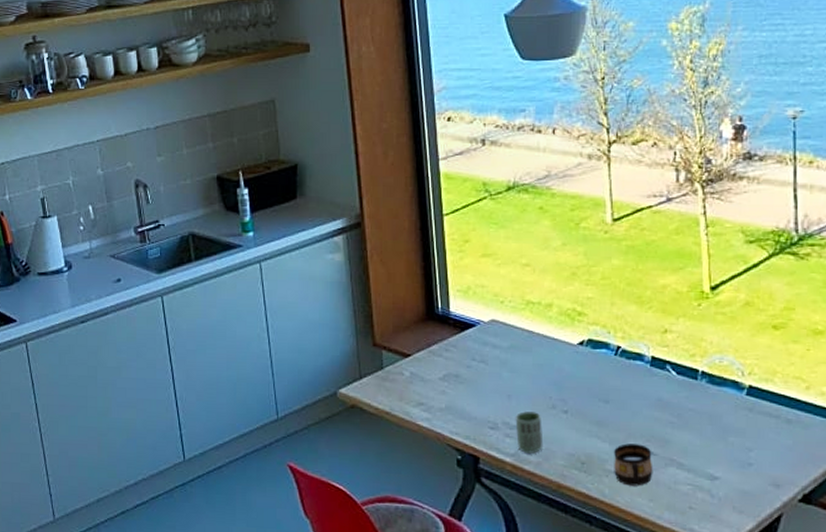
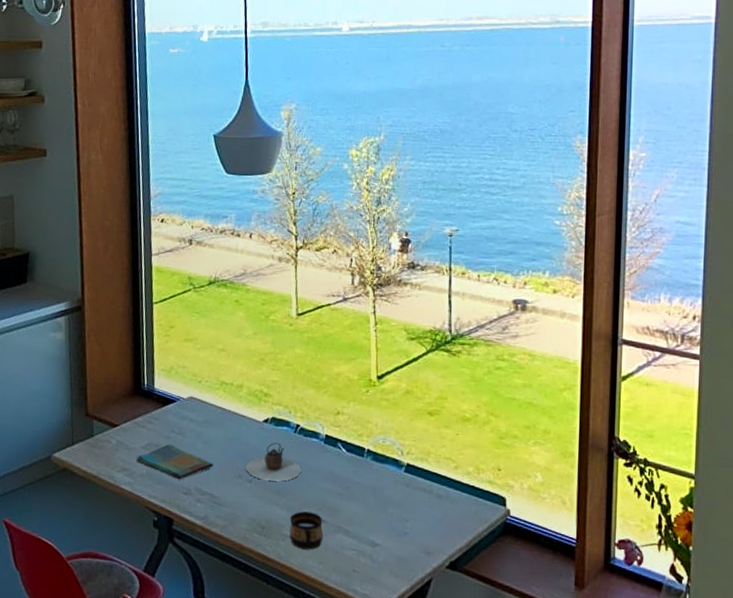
dish towel: none [433,374,522,414] -> present [136,444,213,480]
cup: present [515,411,544,454] -> none [206,479,230,518]
teapot: none [559,367,625,411] -> present [245,442,302,481]

